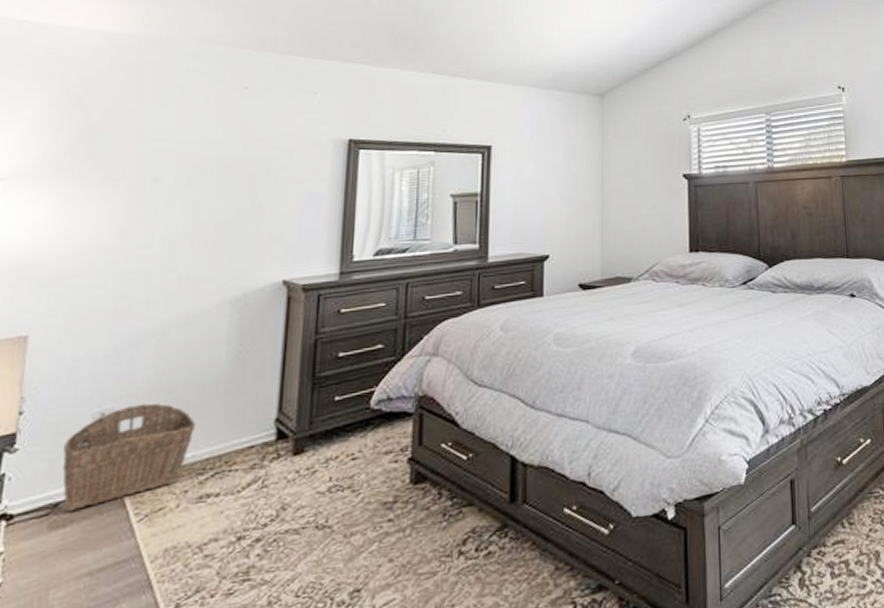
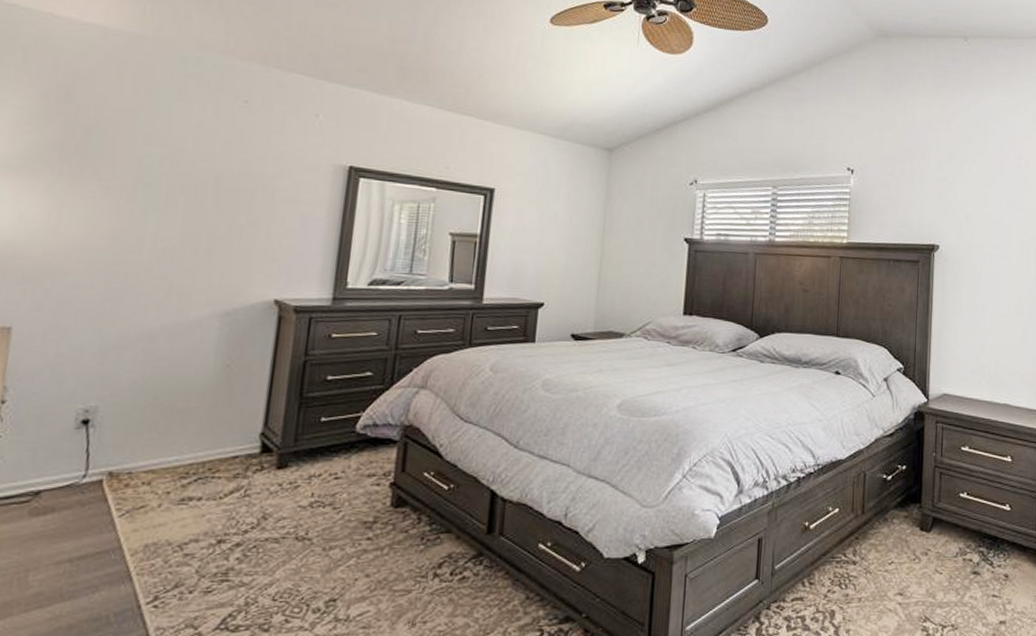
wicker basket: present [62,403,195,513] -> none [44,405,180,501]

